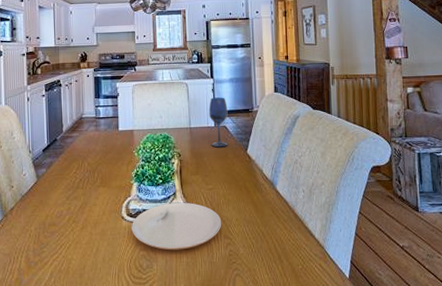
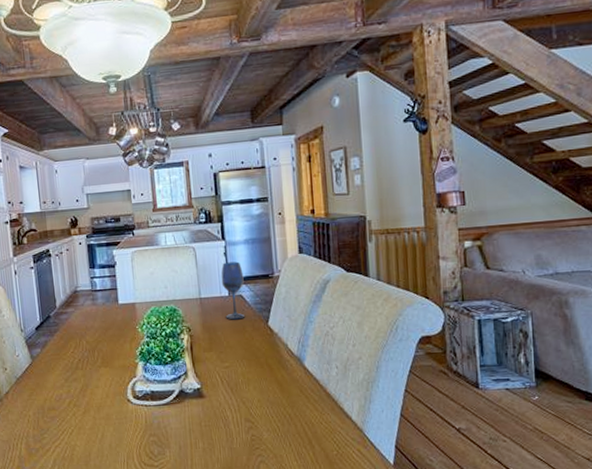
plate: present [132,202,222,251] -> none [139,382,242,436]

